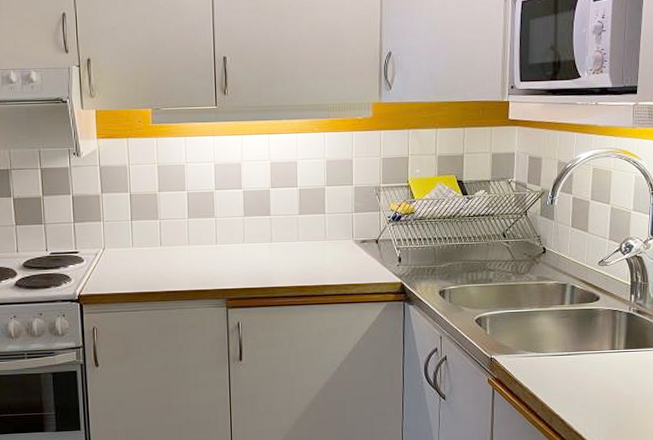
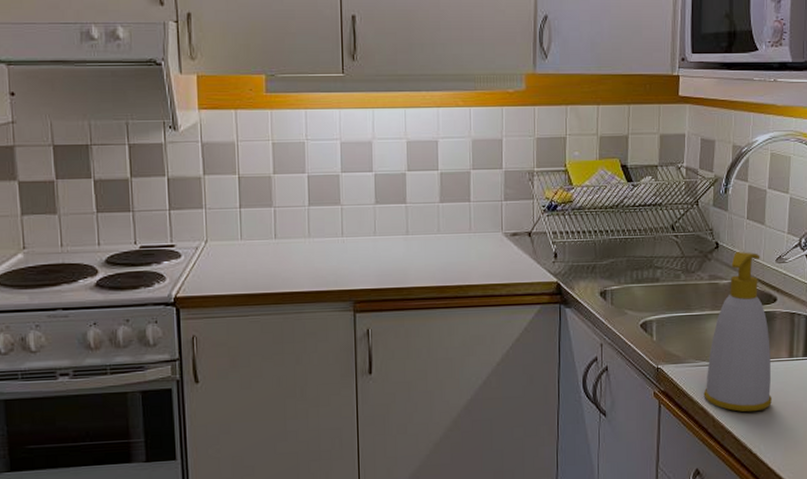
soap bottle: none [533,255,596,398] -> present [703,251,772,412]

